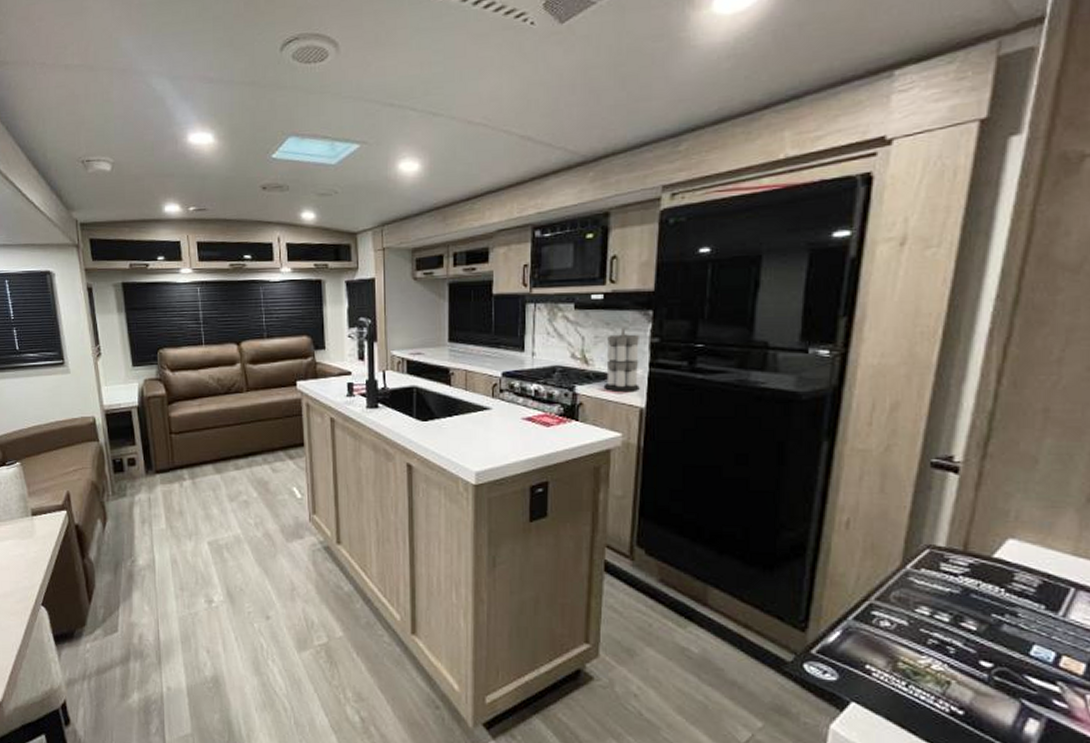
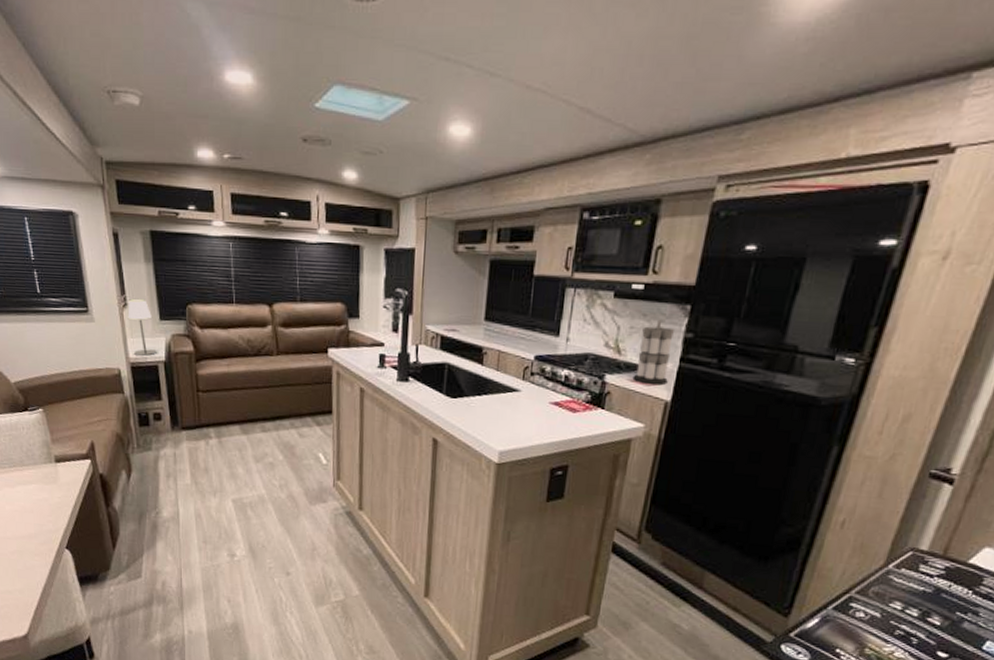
table lamp: none [101,347,130,404] -> present [127,298,157,357]

